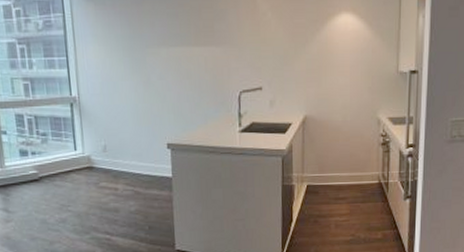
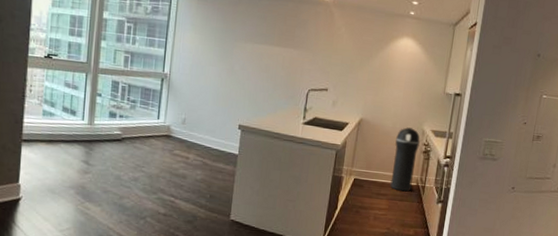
trash can: none [348,118,376,192] -> present [390,127,420,192]

